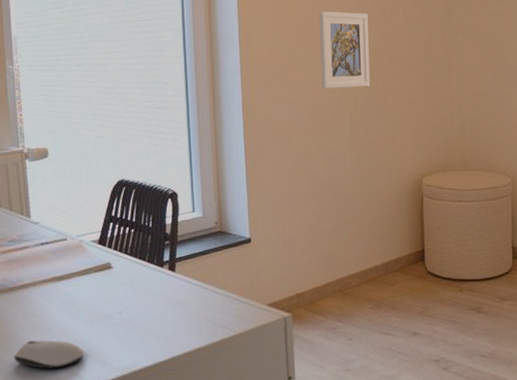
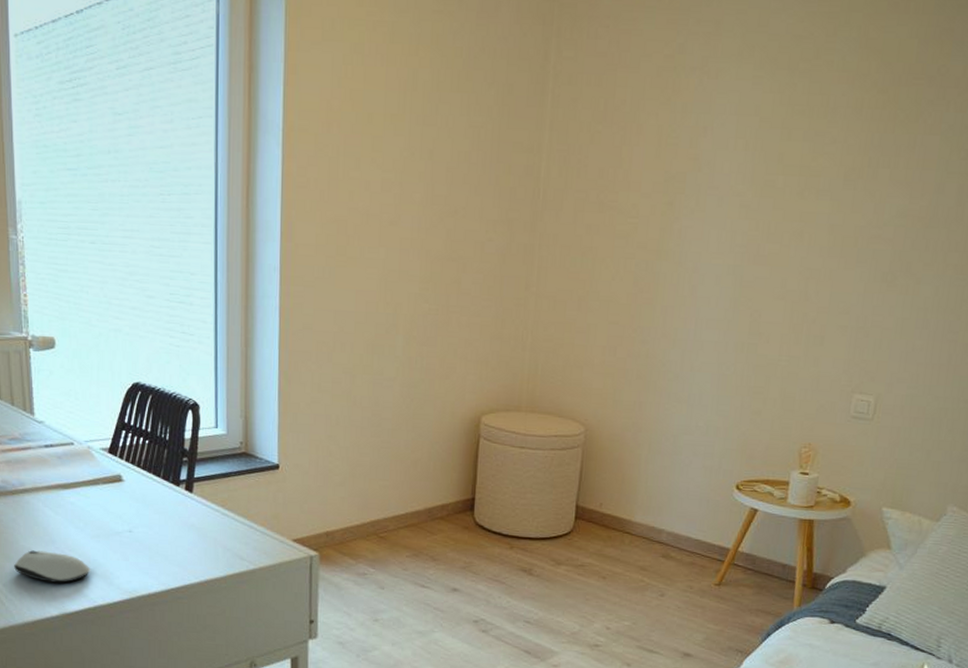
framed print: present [319,11,370,89] -> none [374,203,437,301]

